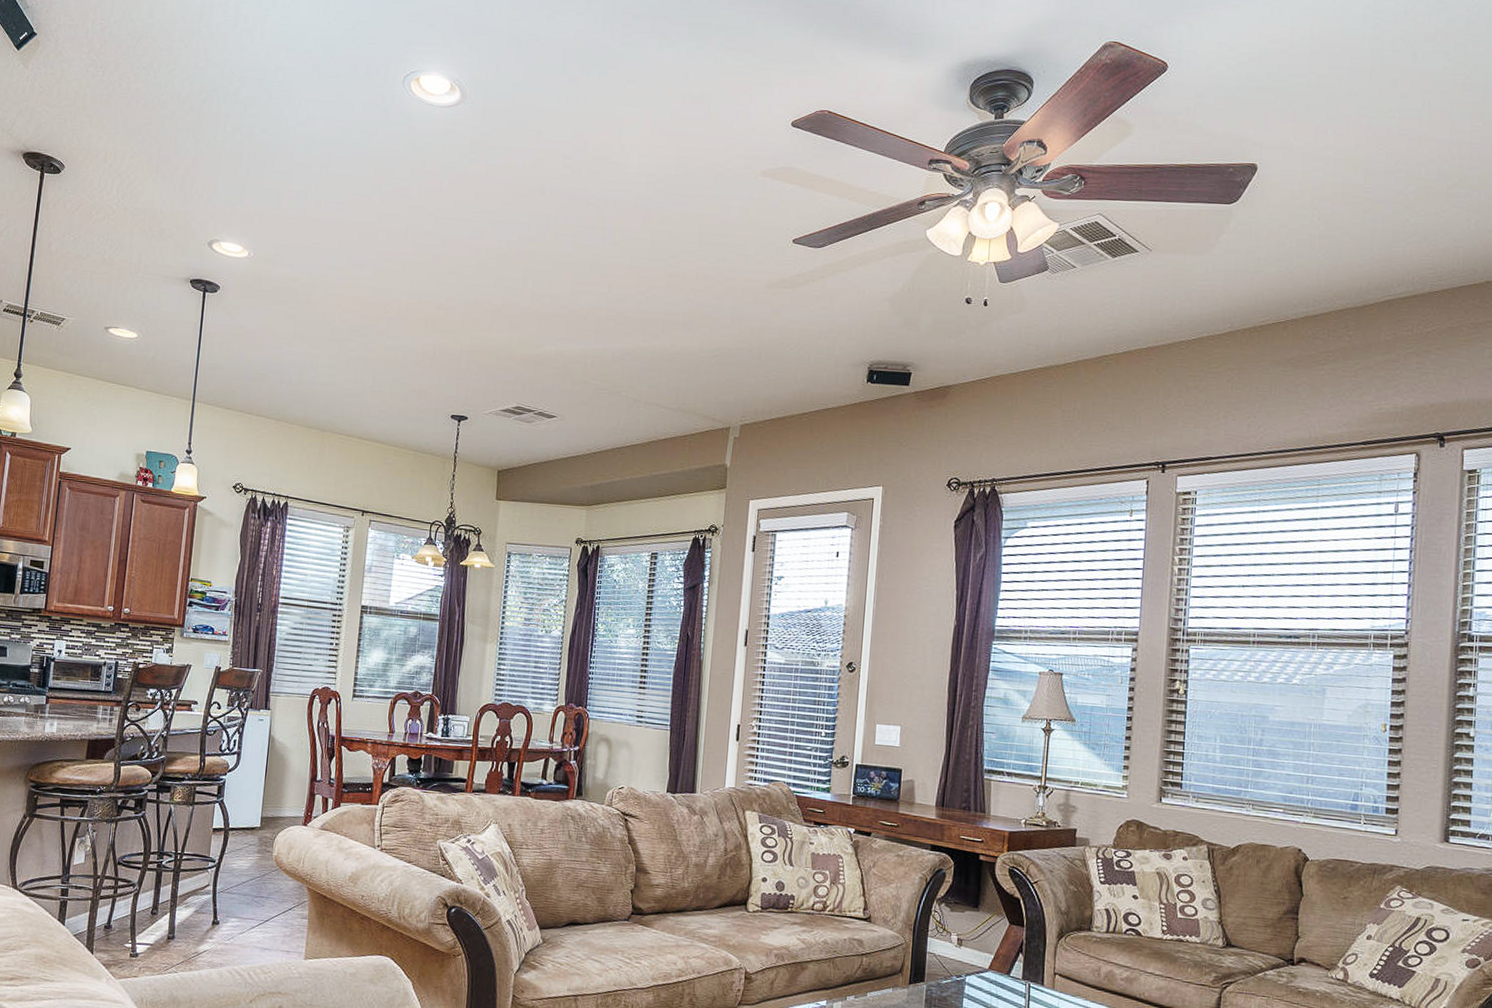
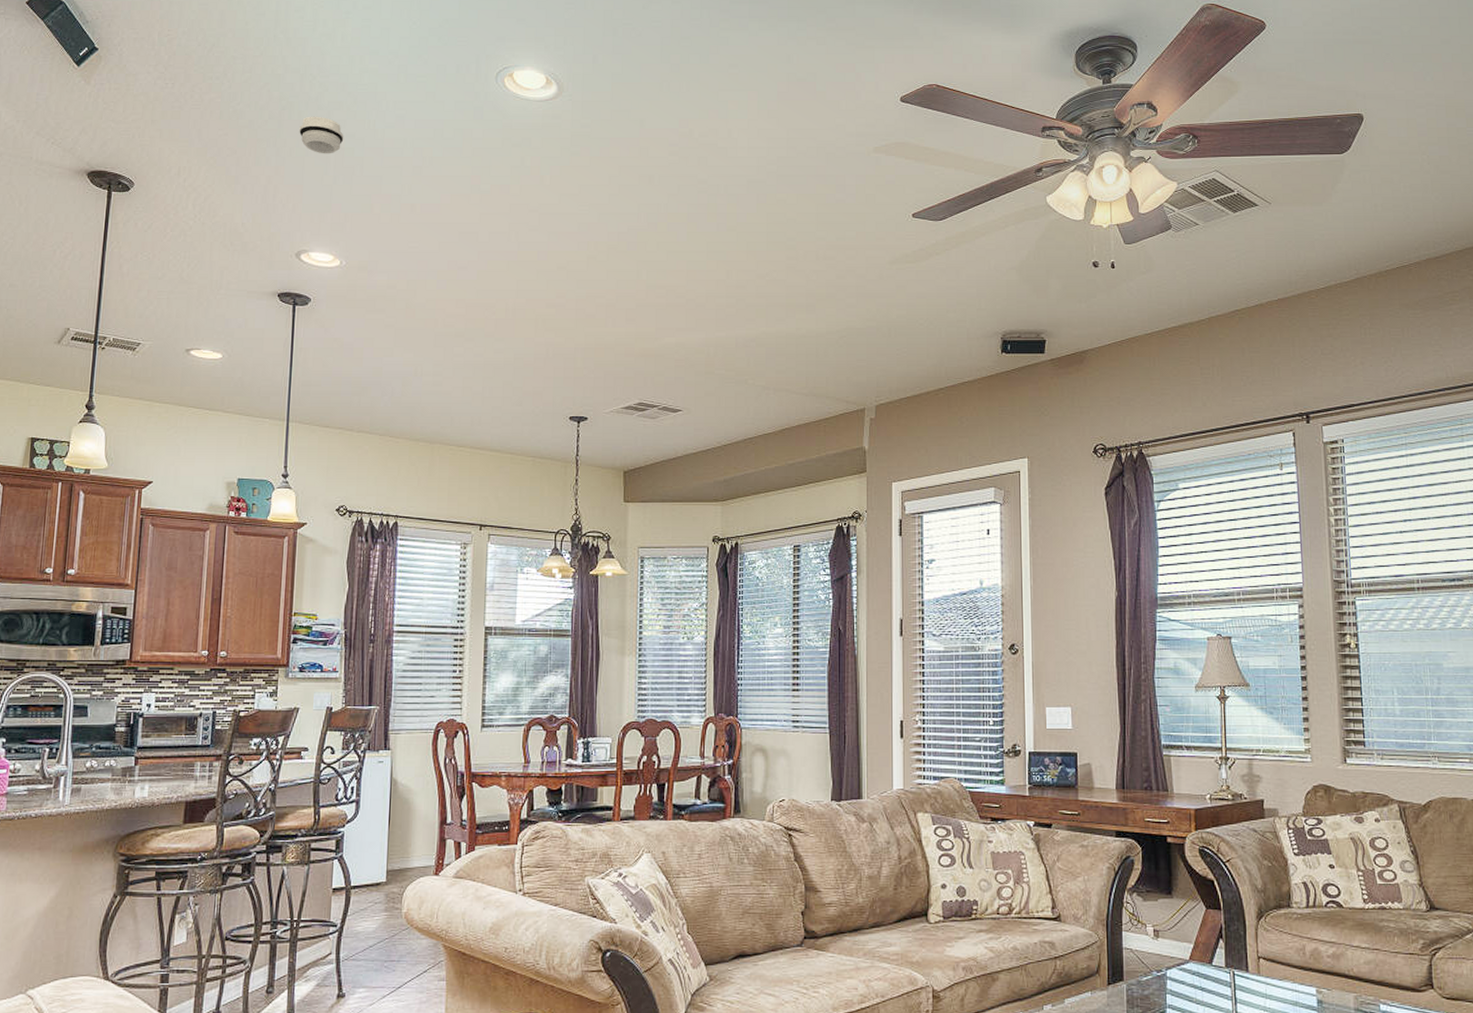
smoke detector: none [217,110,258,148] -> present [299,116,344,154]

